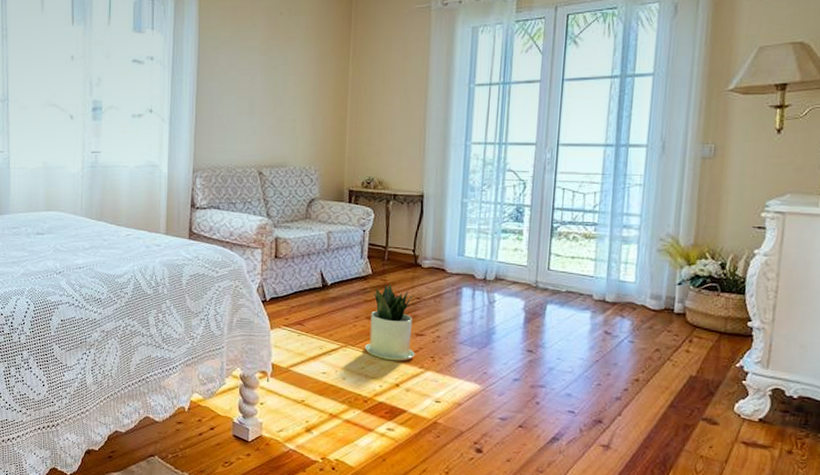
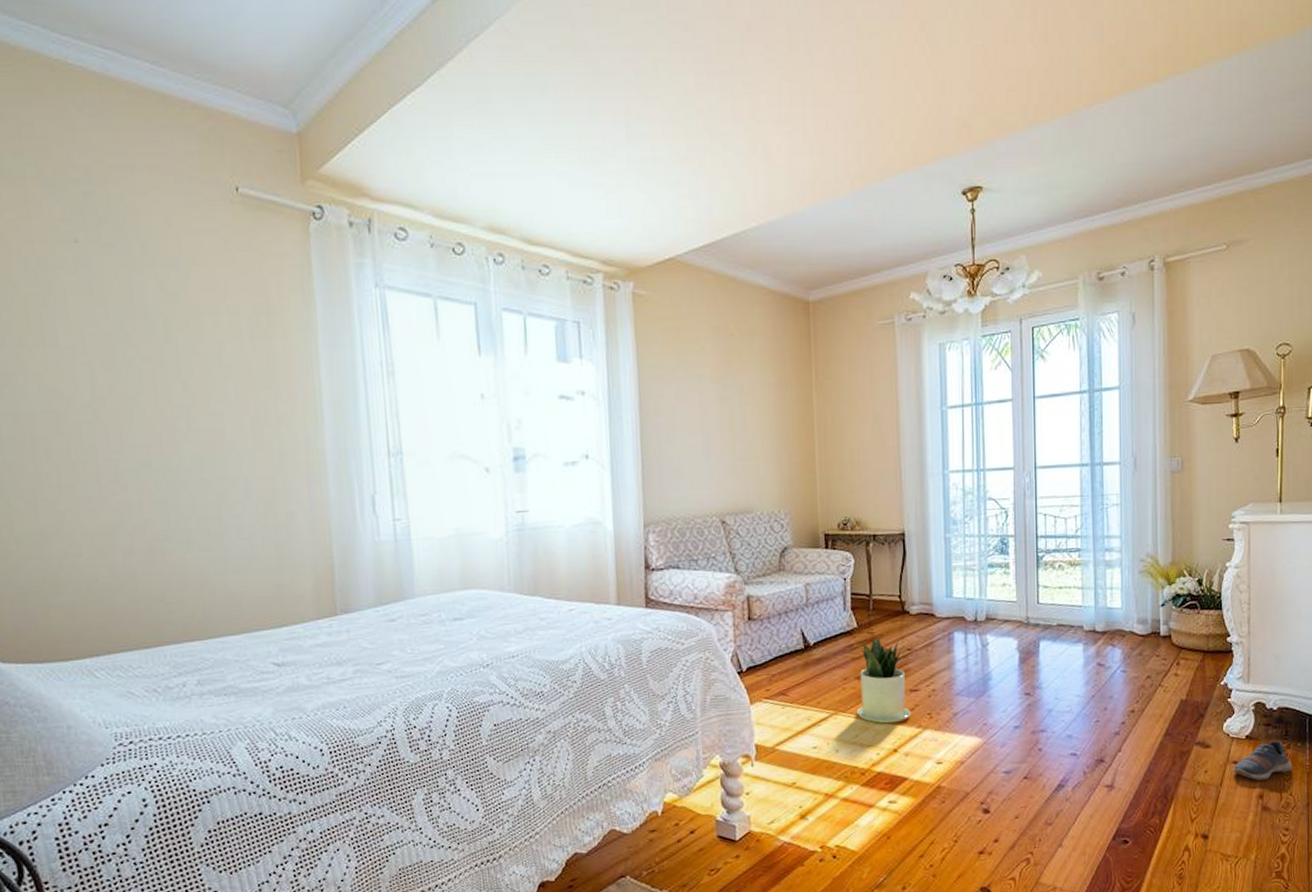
shoe: none [741,428,810,465] -> present [1233,740,1293,782]

